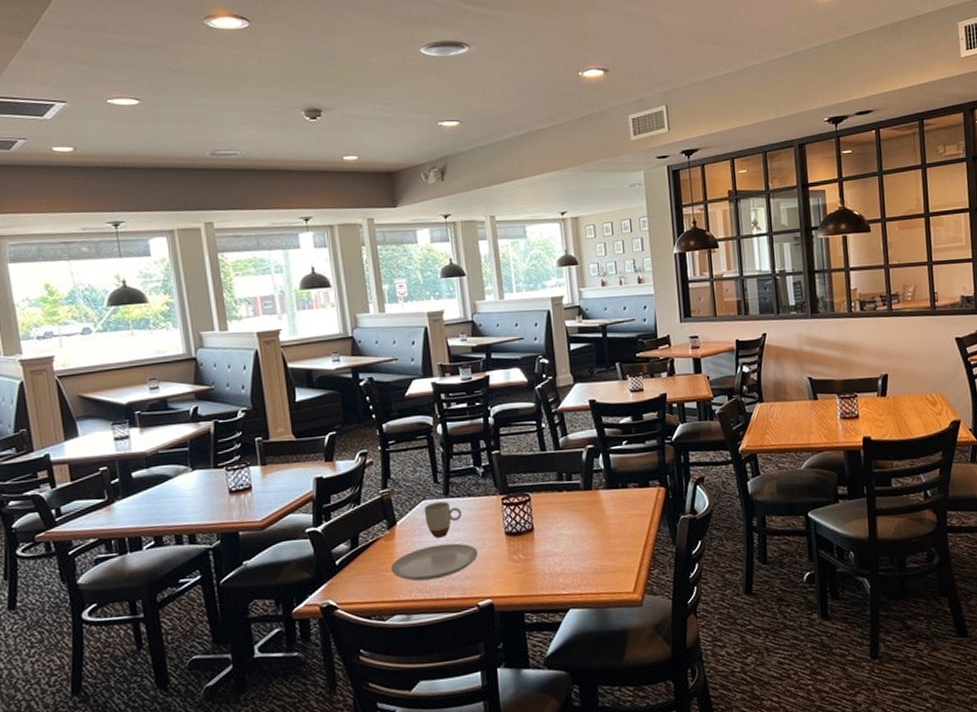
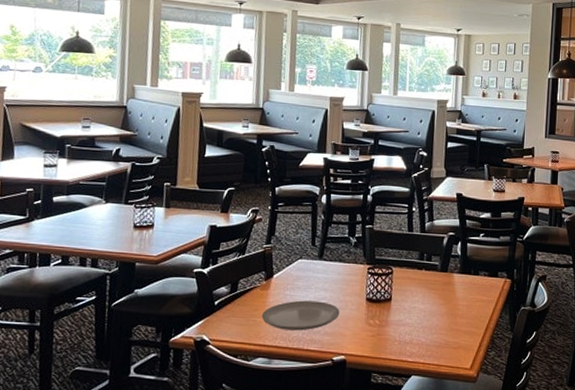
mug: present [424,501,463,538] -> none [298,262,332,294]

